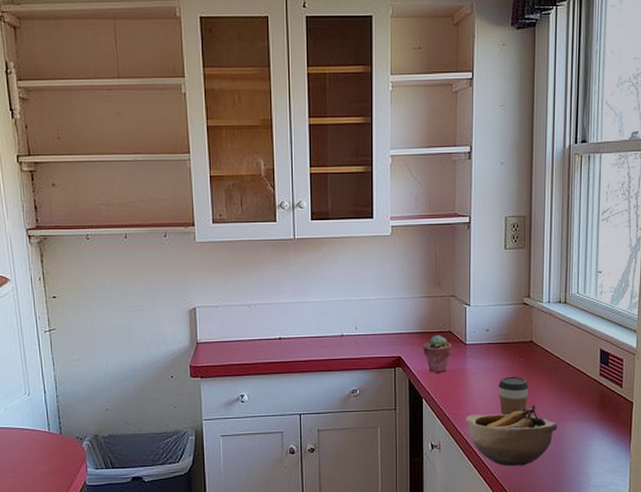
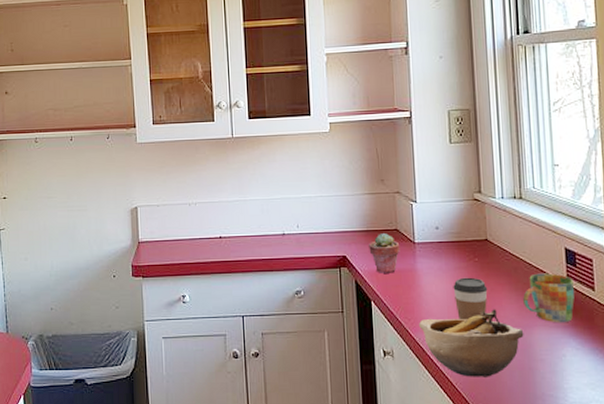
mug: none [560,372,605,417] -> present [523,273,575,323]

